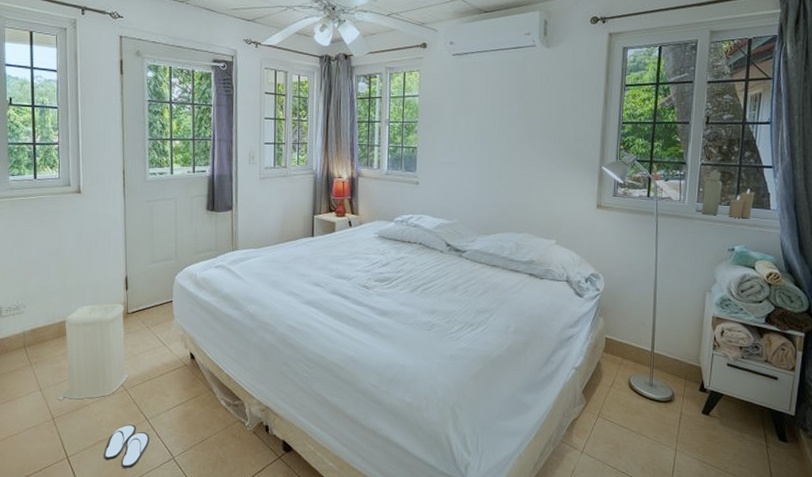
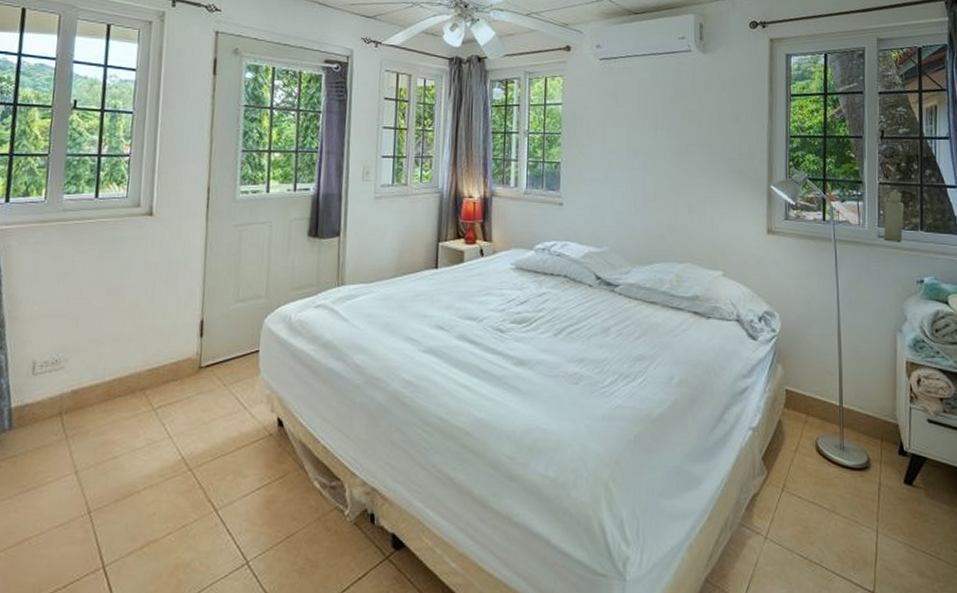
laundry basket: present [56,303,130,400] -> none [96,355,197,486]
slippers: present [103,424,150,468] -> none [152,517,218,579]
candle: present [728,189,755,219] -> none [913,211,940,246]

